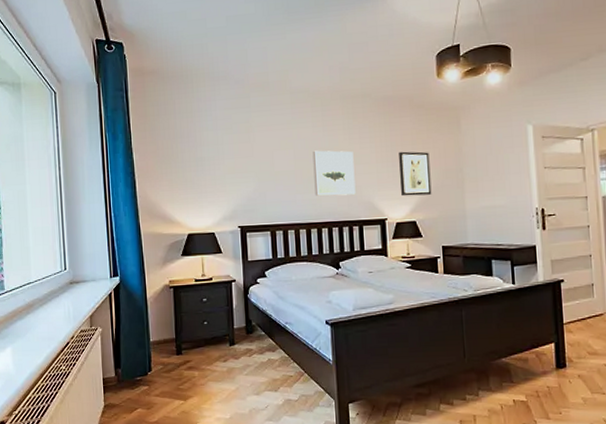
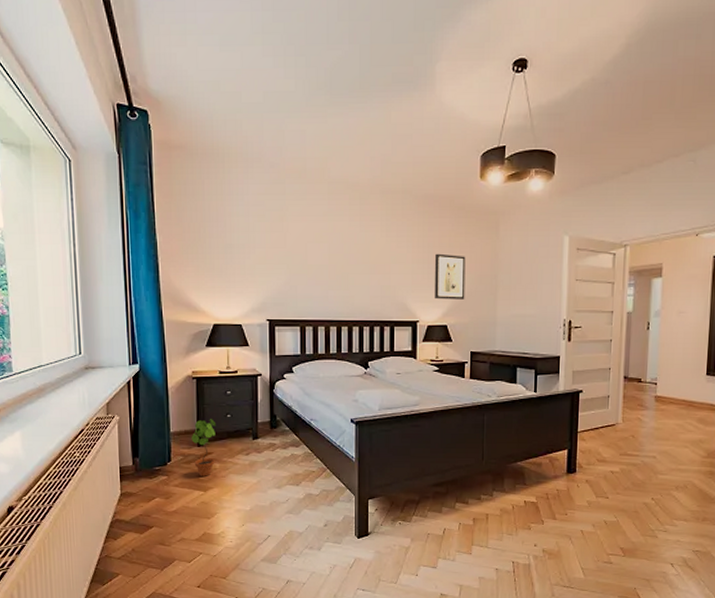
potted plant: none [170,327,194,385] -> present [191,419,217,476]
wall art: present [312,150,356,196] -> none [348,246,390,294]

